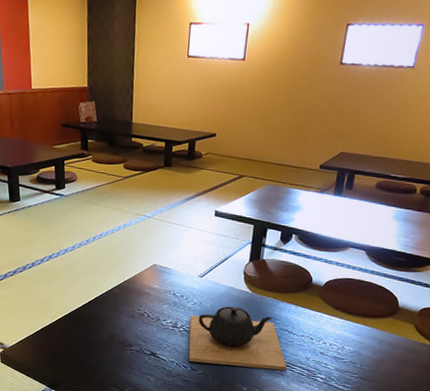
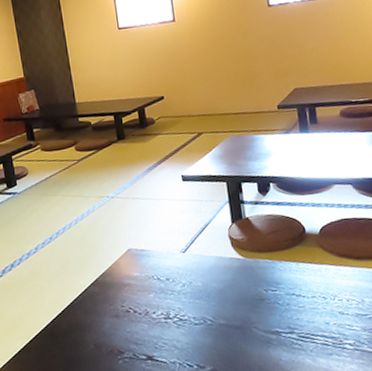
teapot: present [188,306,287,370] -> none [181,278,308,358]

